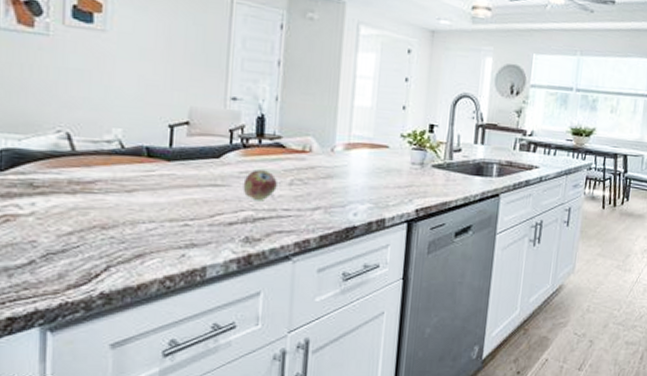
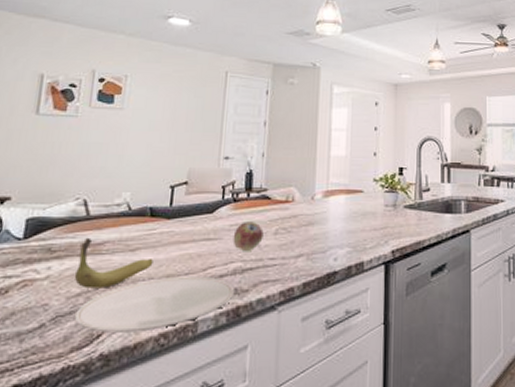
banana: none [63,174,154,229] -> present [74,237,153,289]
plate: none [69,221,245,274] -> present [75,276,234,333]

